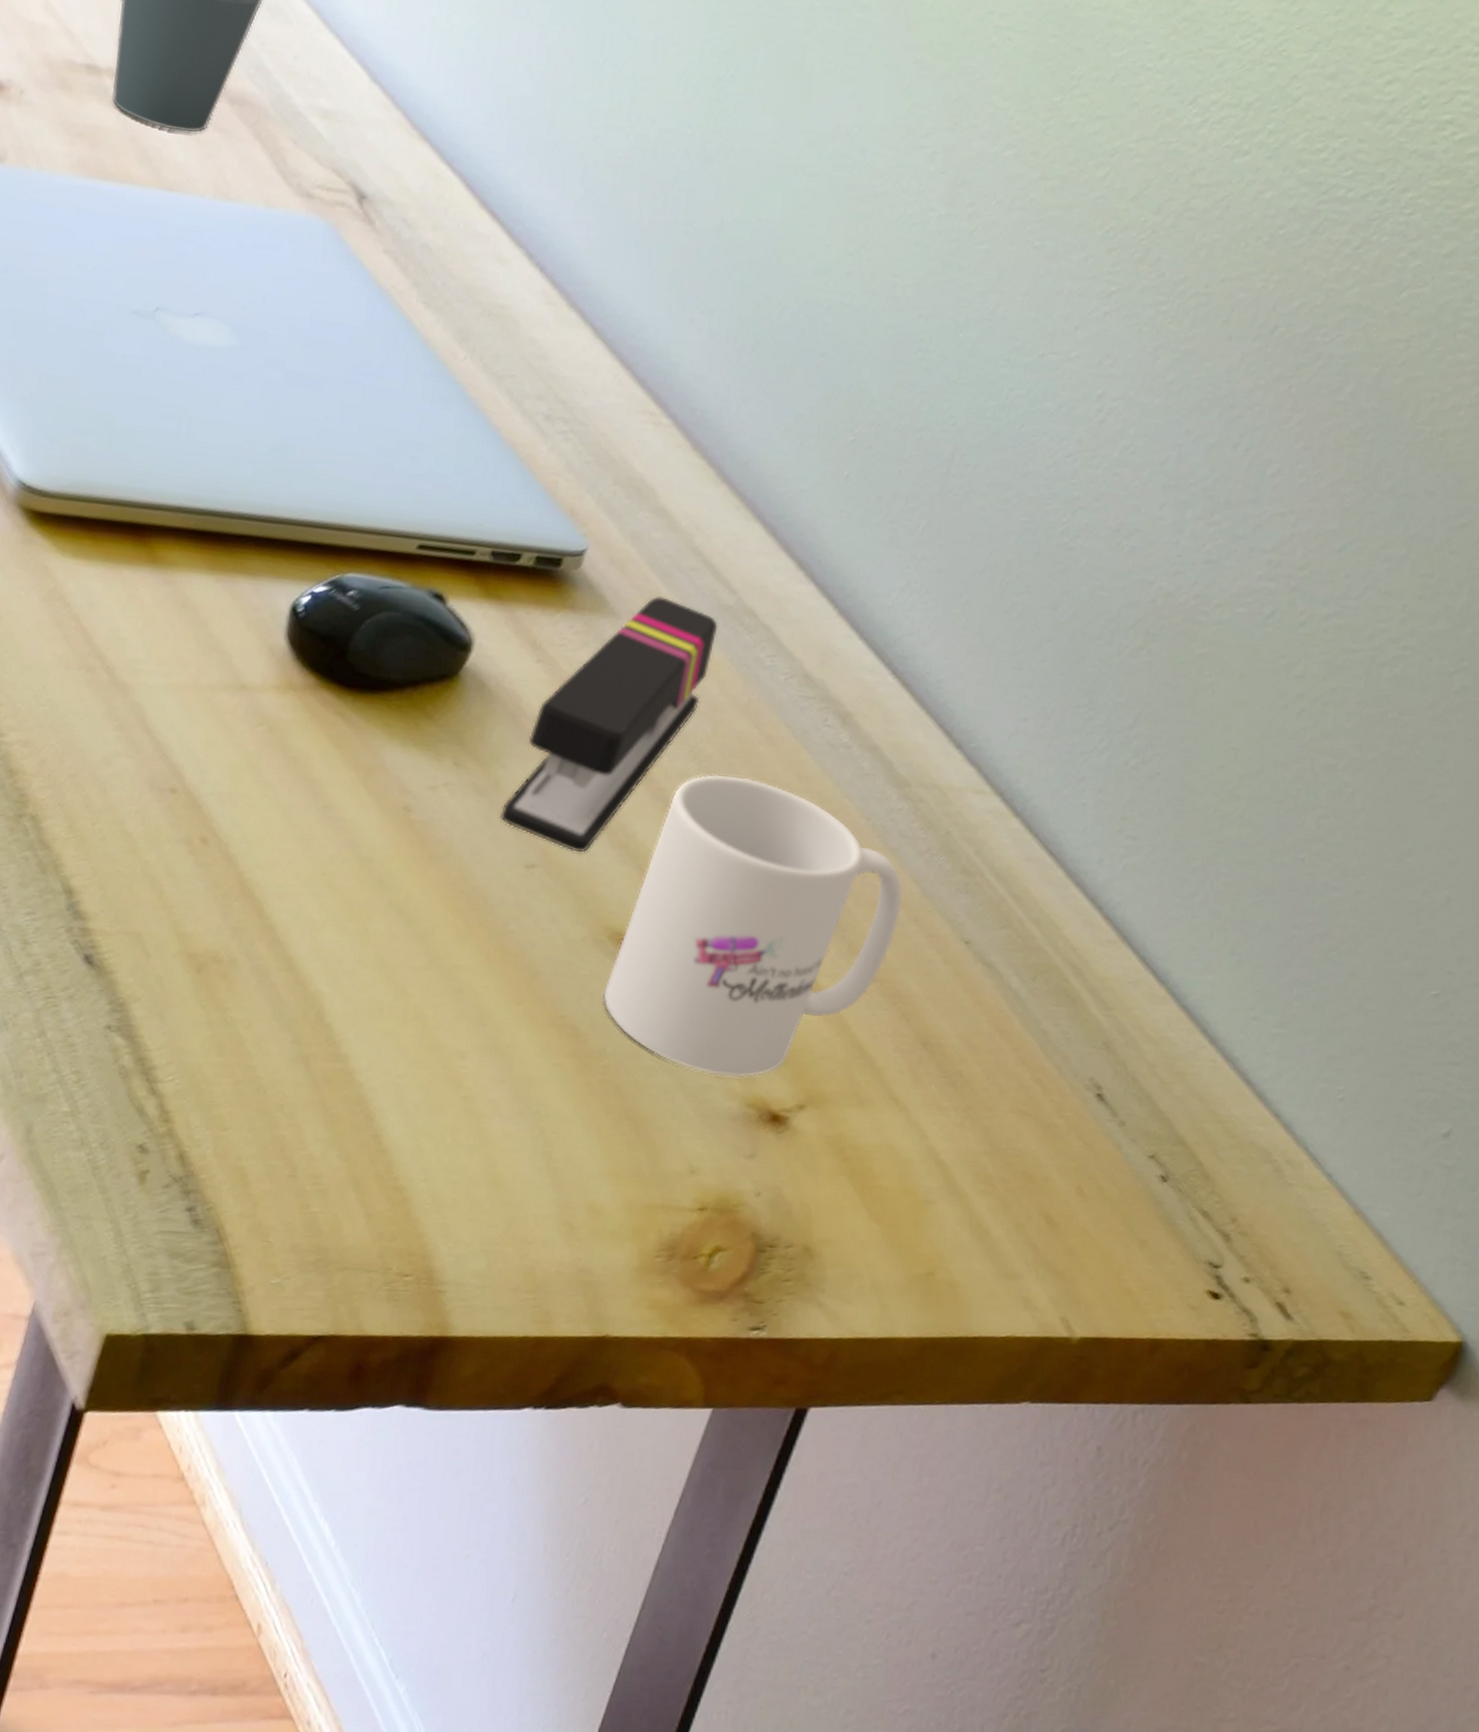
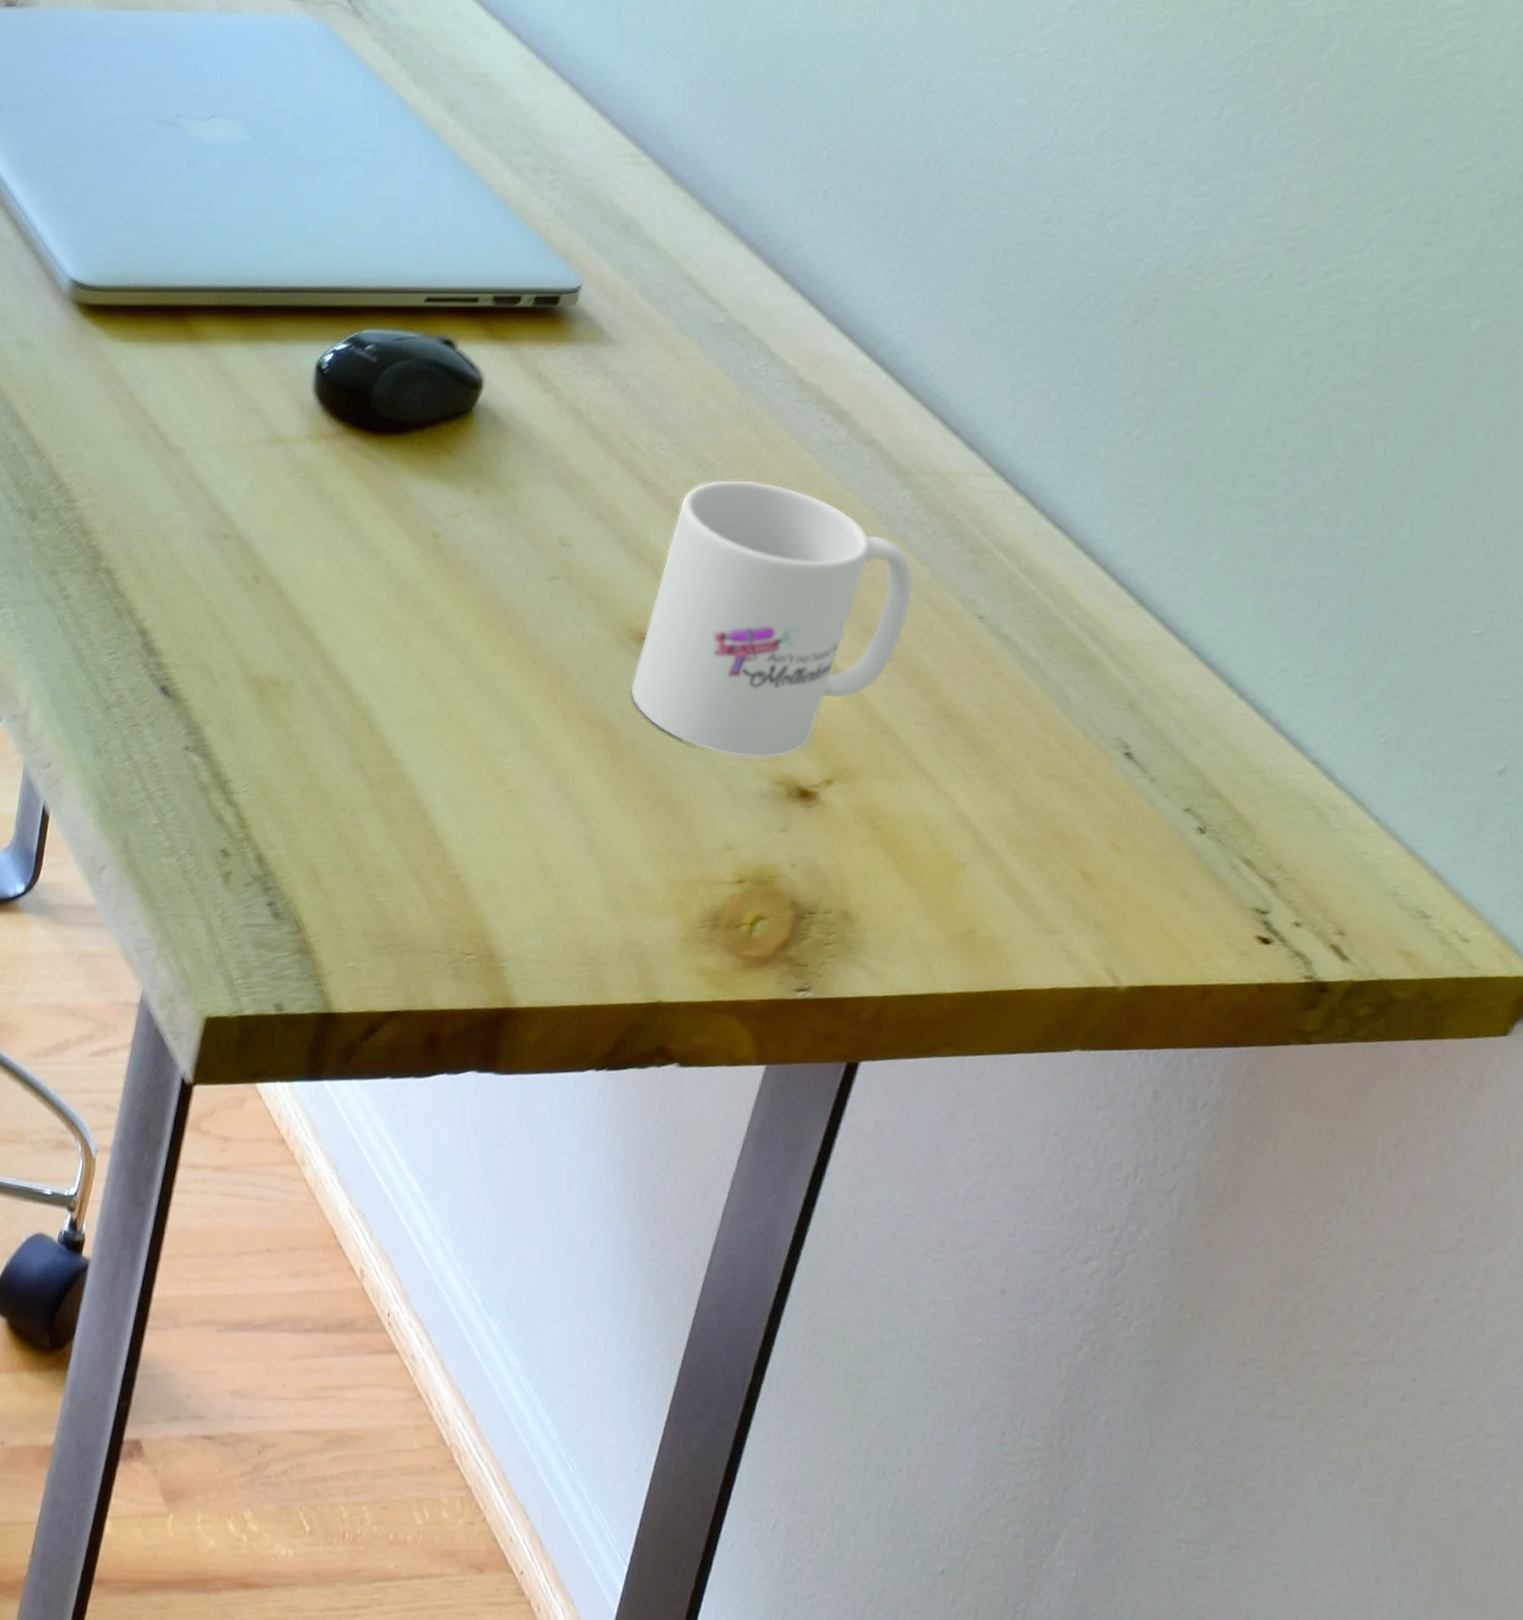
stapler: present [499,596,718,853] -> none [520,322,712,562]

